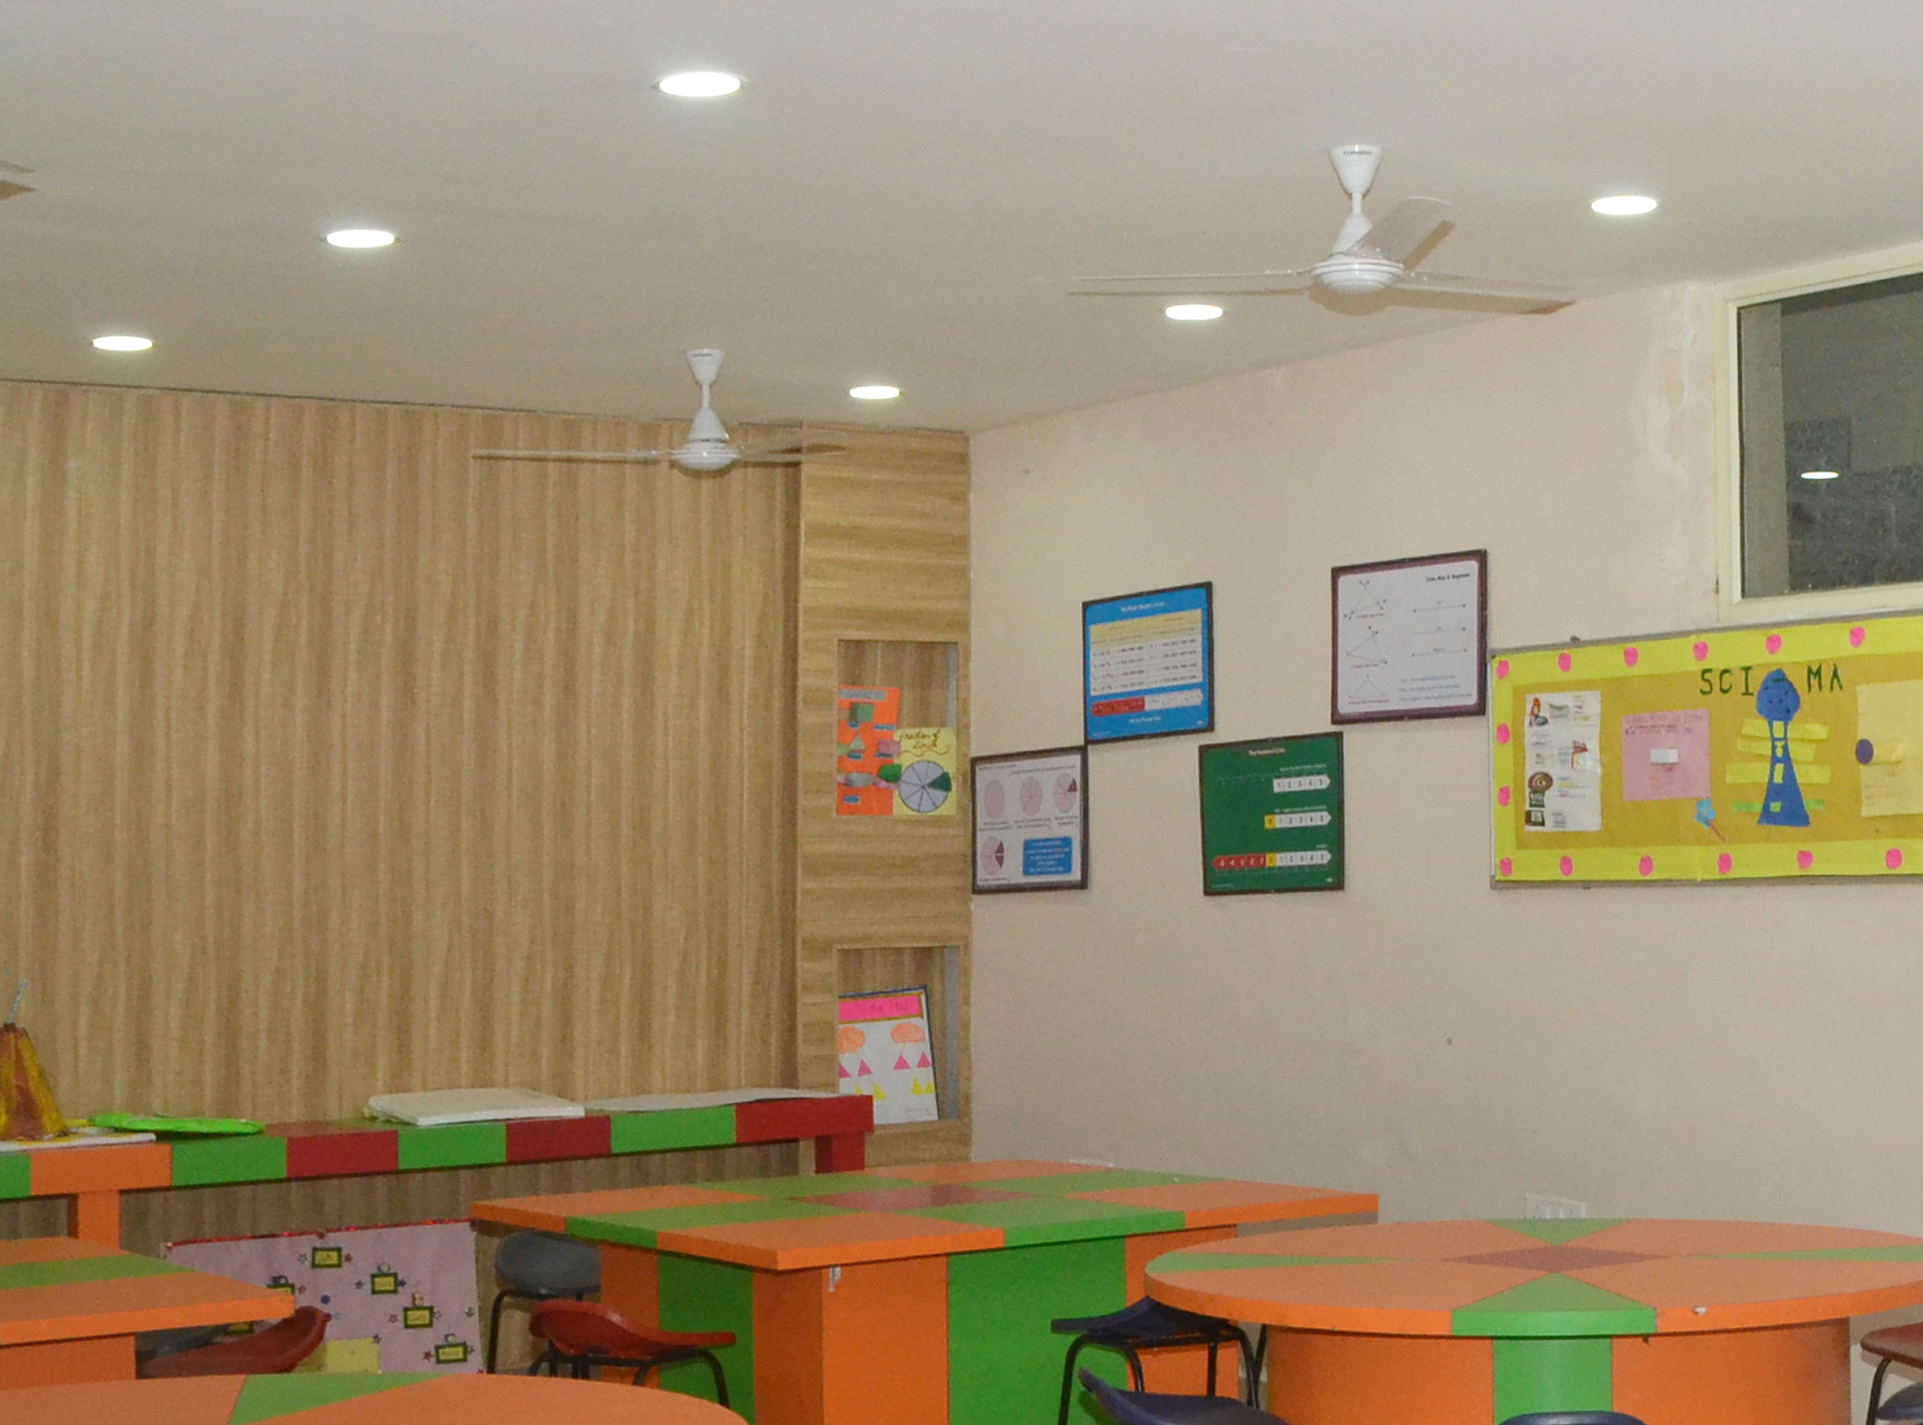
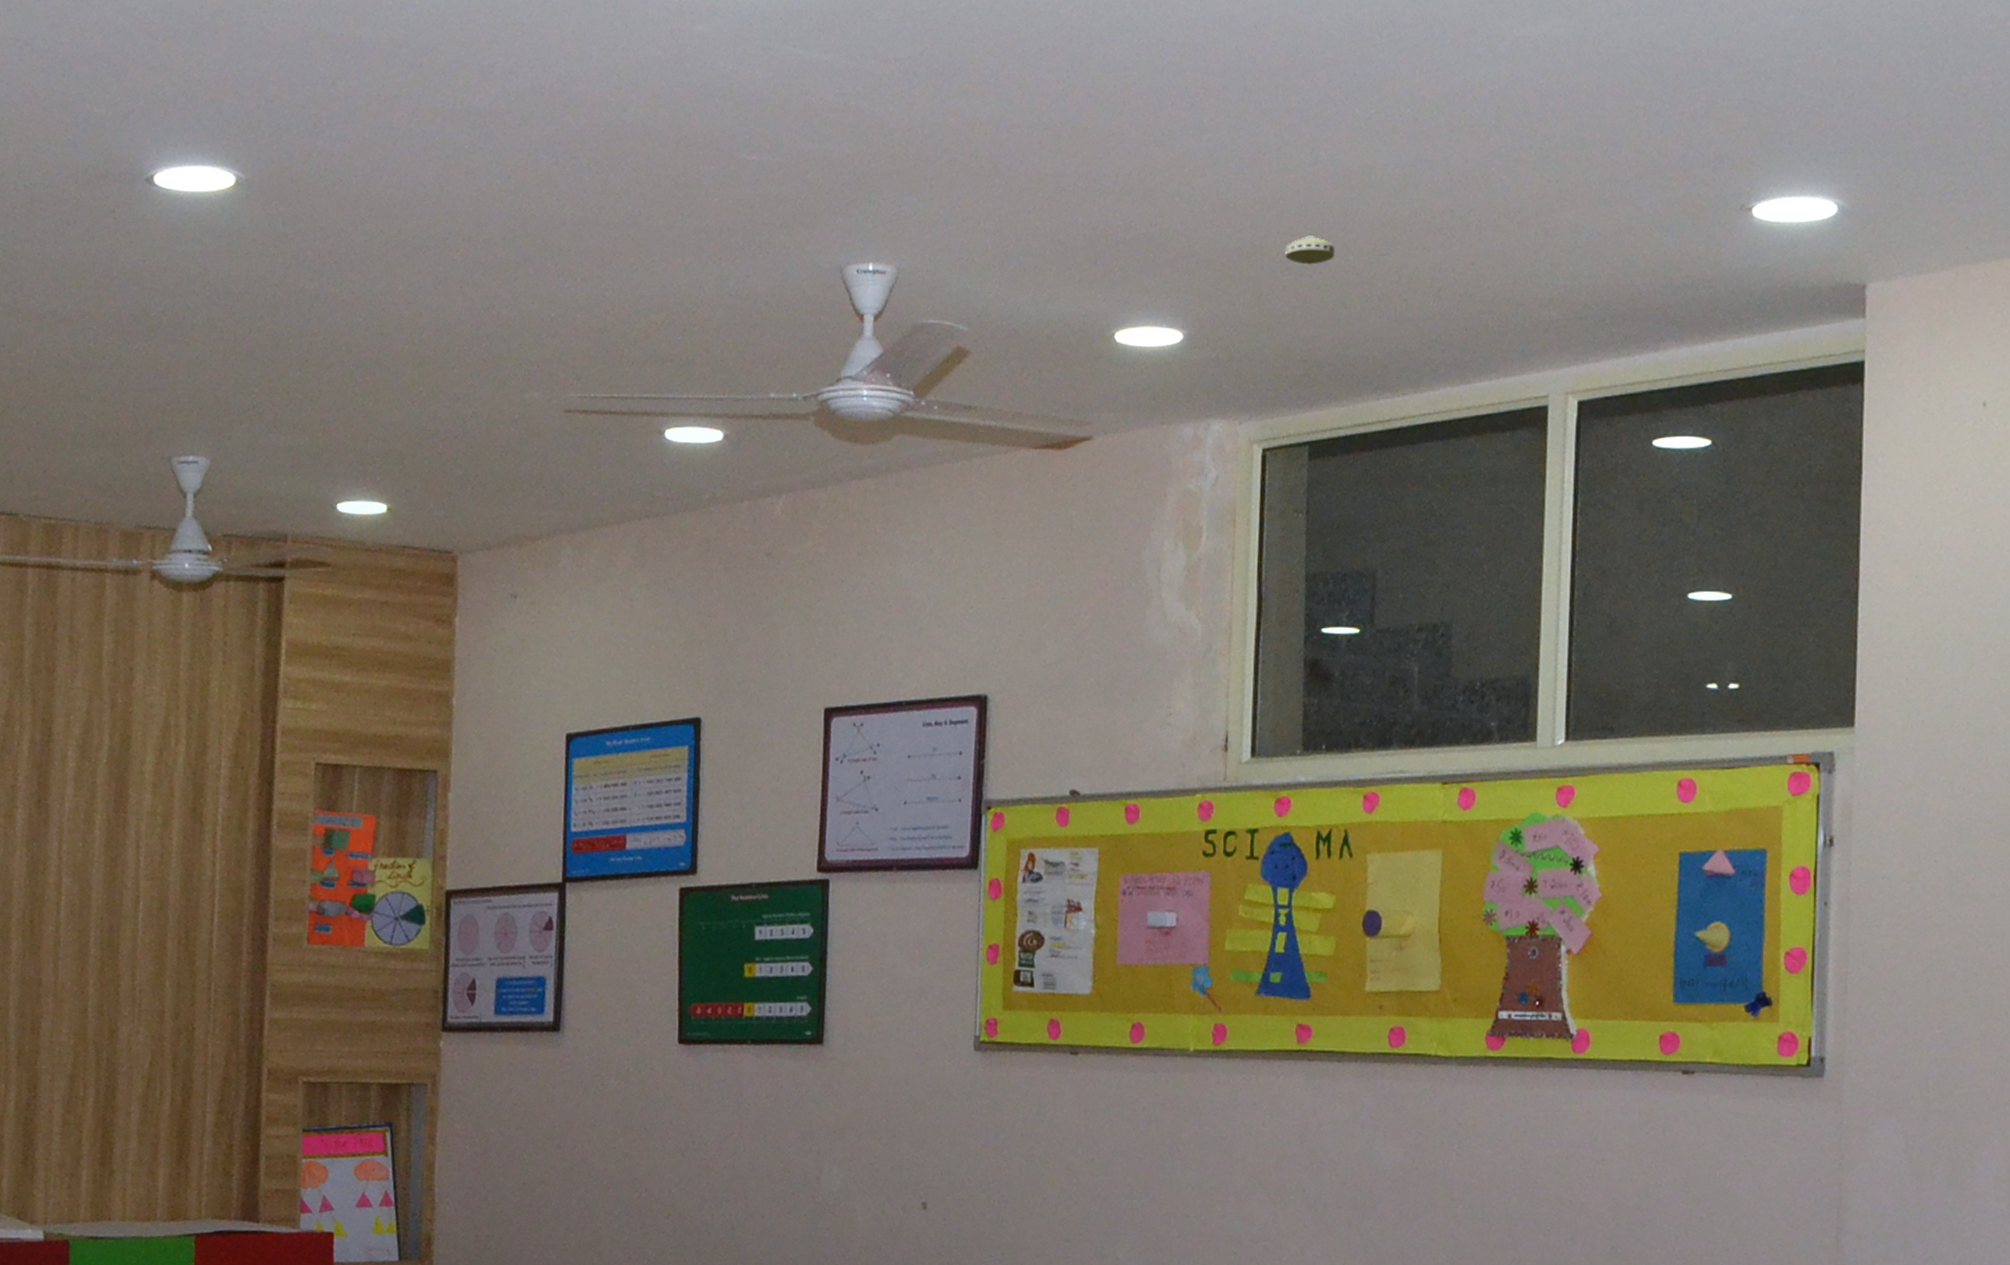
smoke detector: none [1749,106,1796,134] -> present [1285,235,1335,265]

